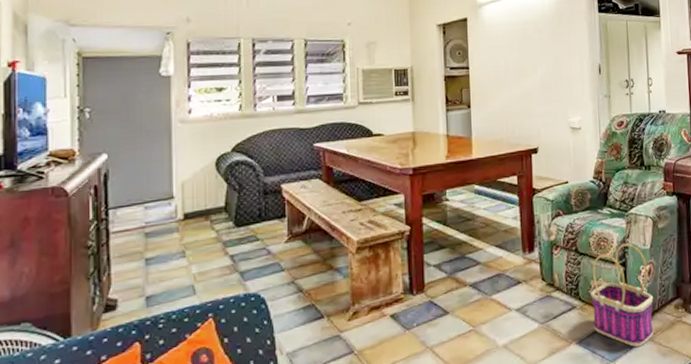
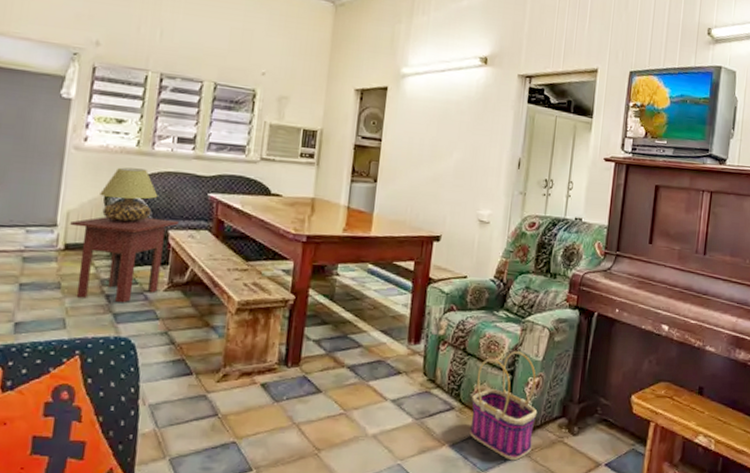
side table: none [186,174,289,263] -> present [70,217,178,303]
table lamp: none [210,131,266,185] -> present [100,167,158,223]

